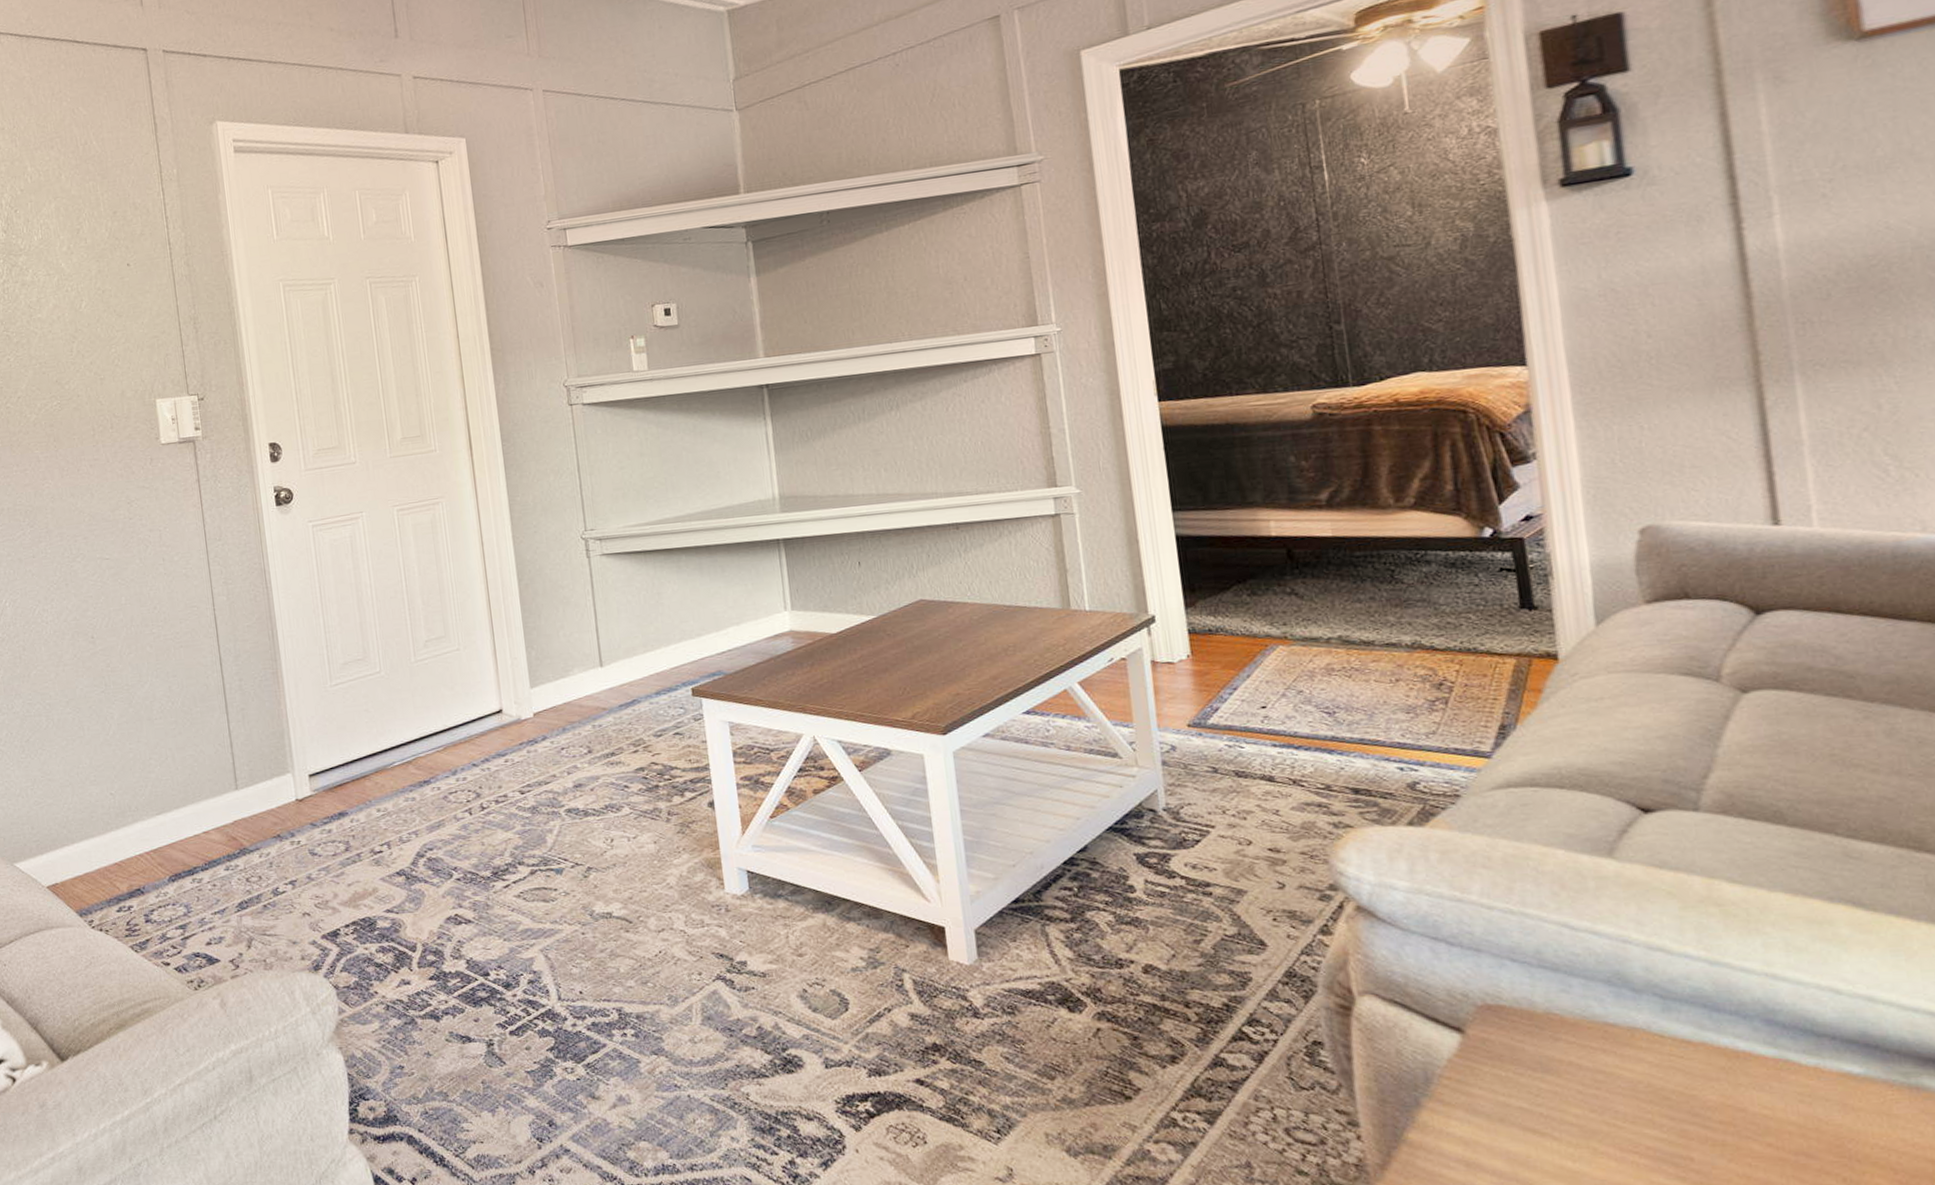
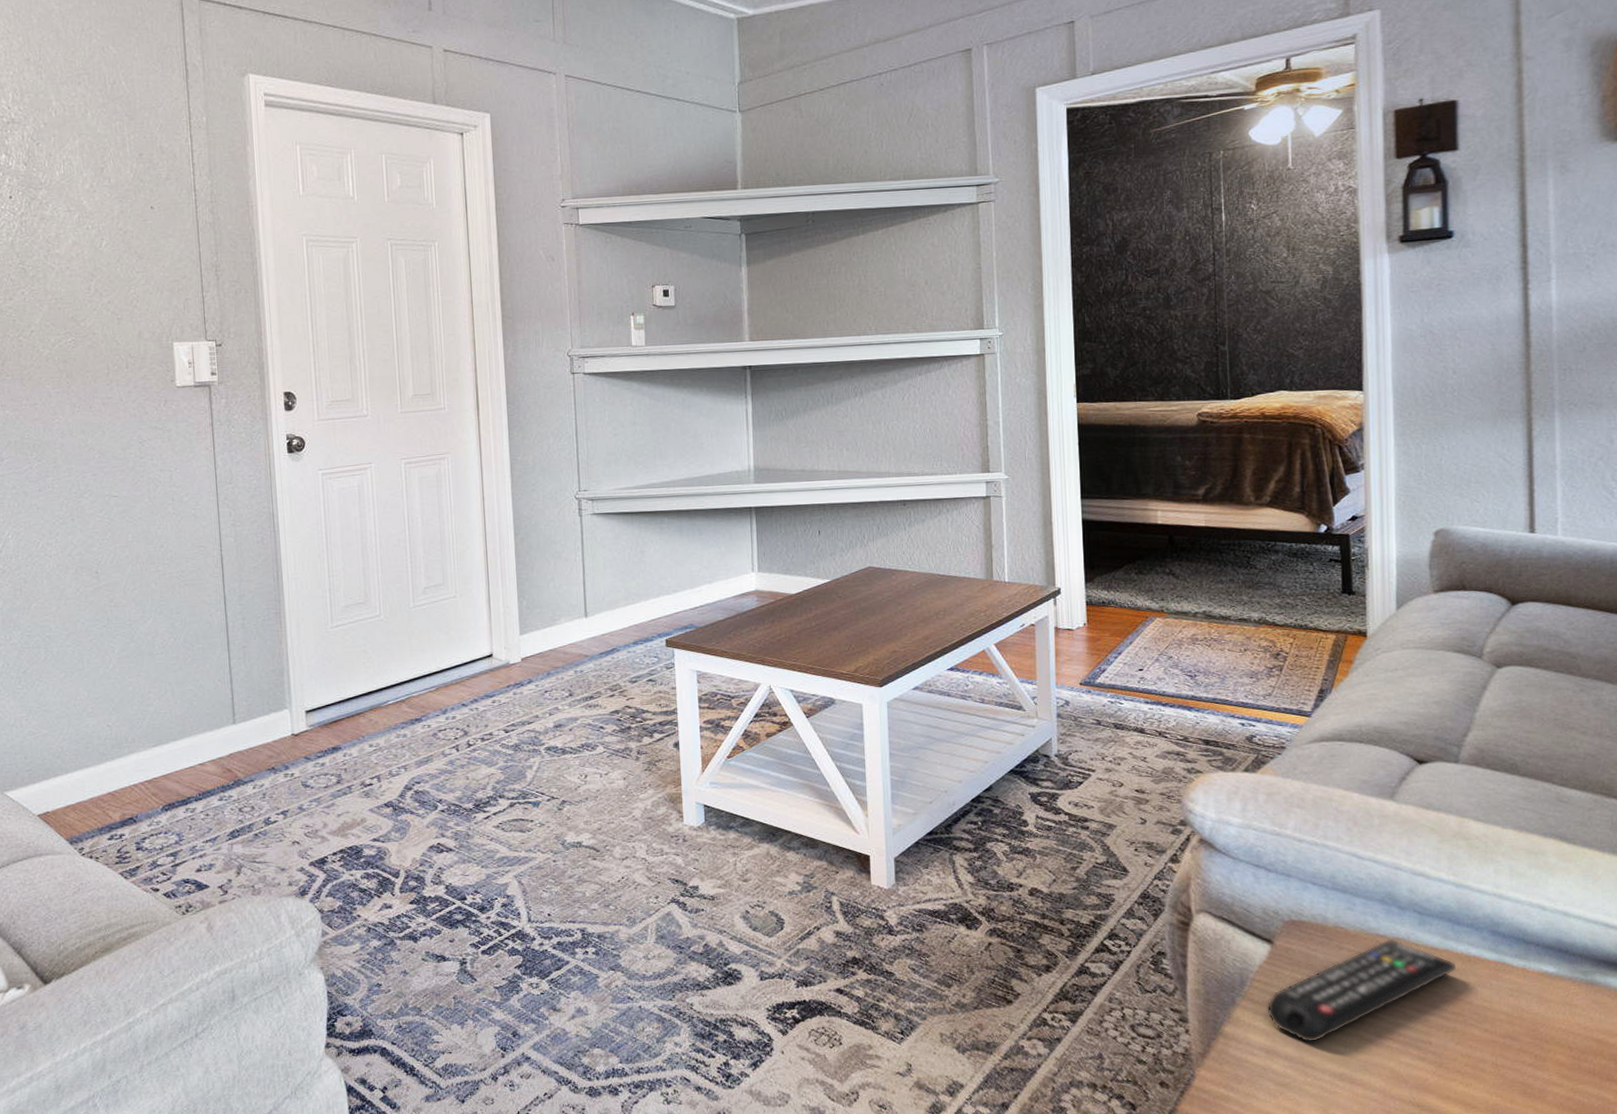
remote control: none [1462,1028,1721,1156] -> present [1266,938,1457,1044]

